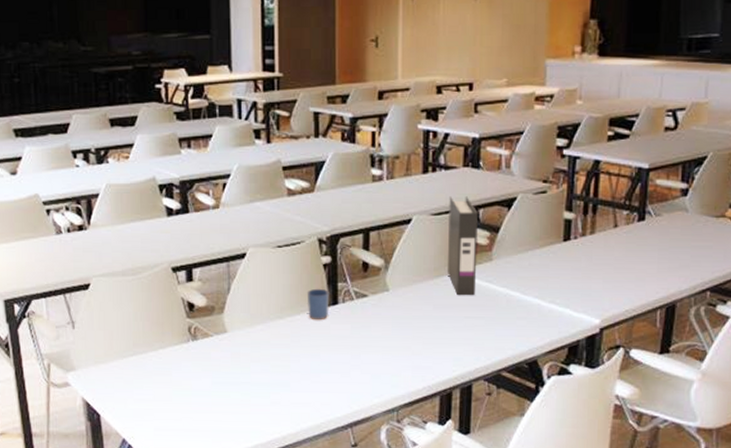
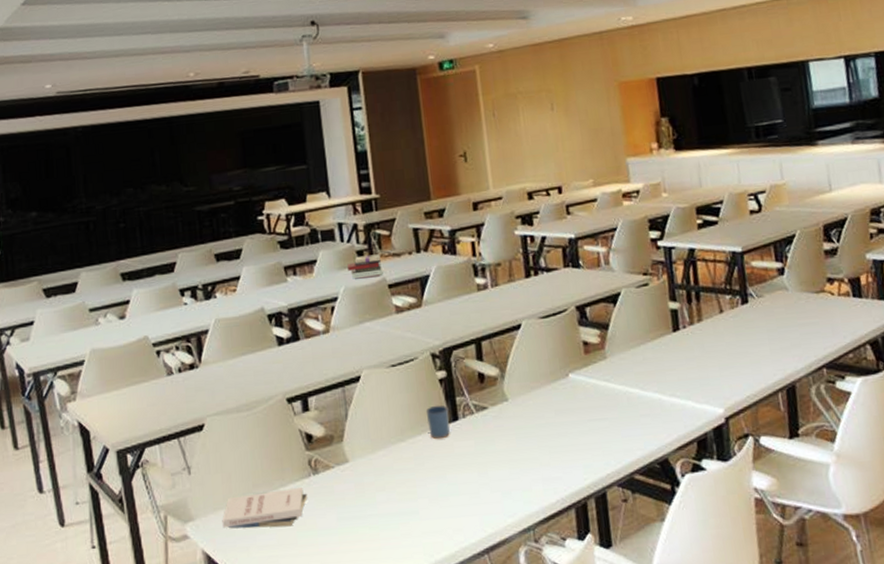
books: none [102,350,185,385] -> present [222,486,308,529]
books: none [243,135,279,158] -> present [347,254,383,279]
binder: present [447,196,478,295] -> none [555,296,595,397]

